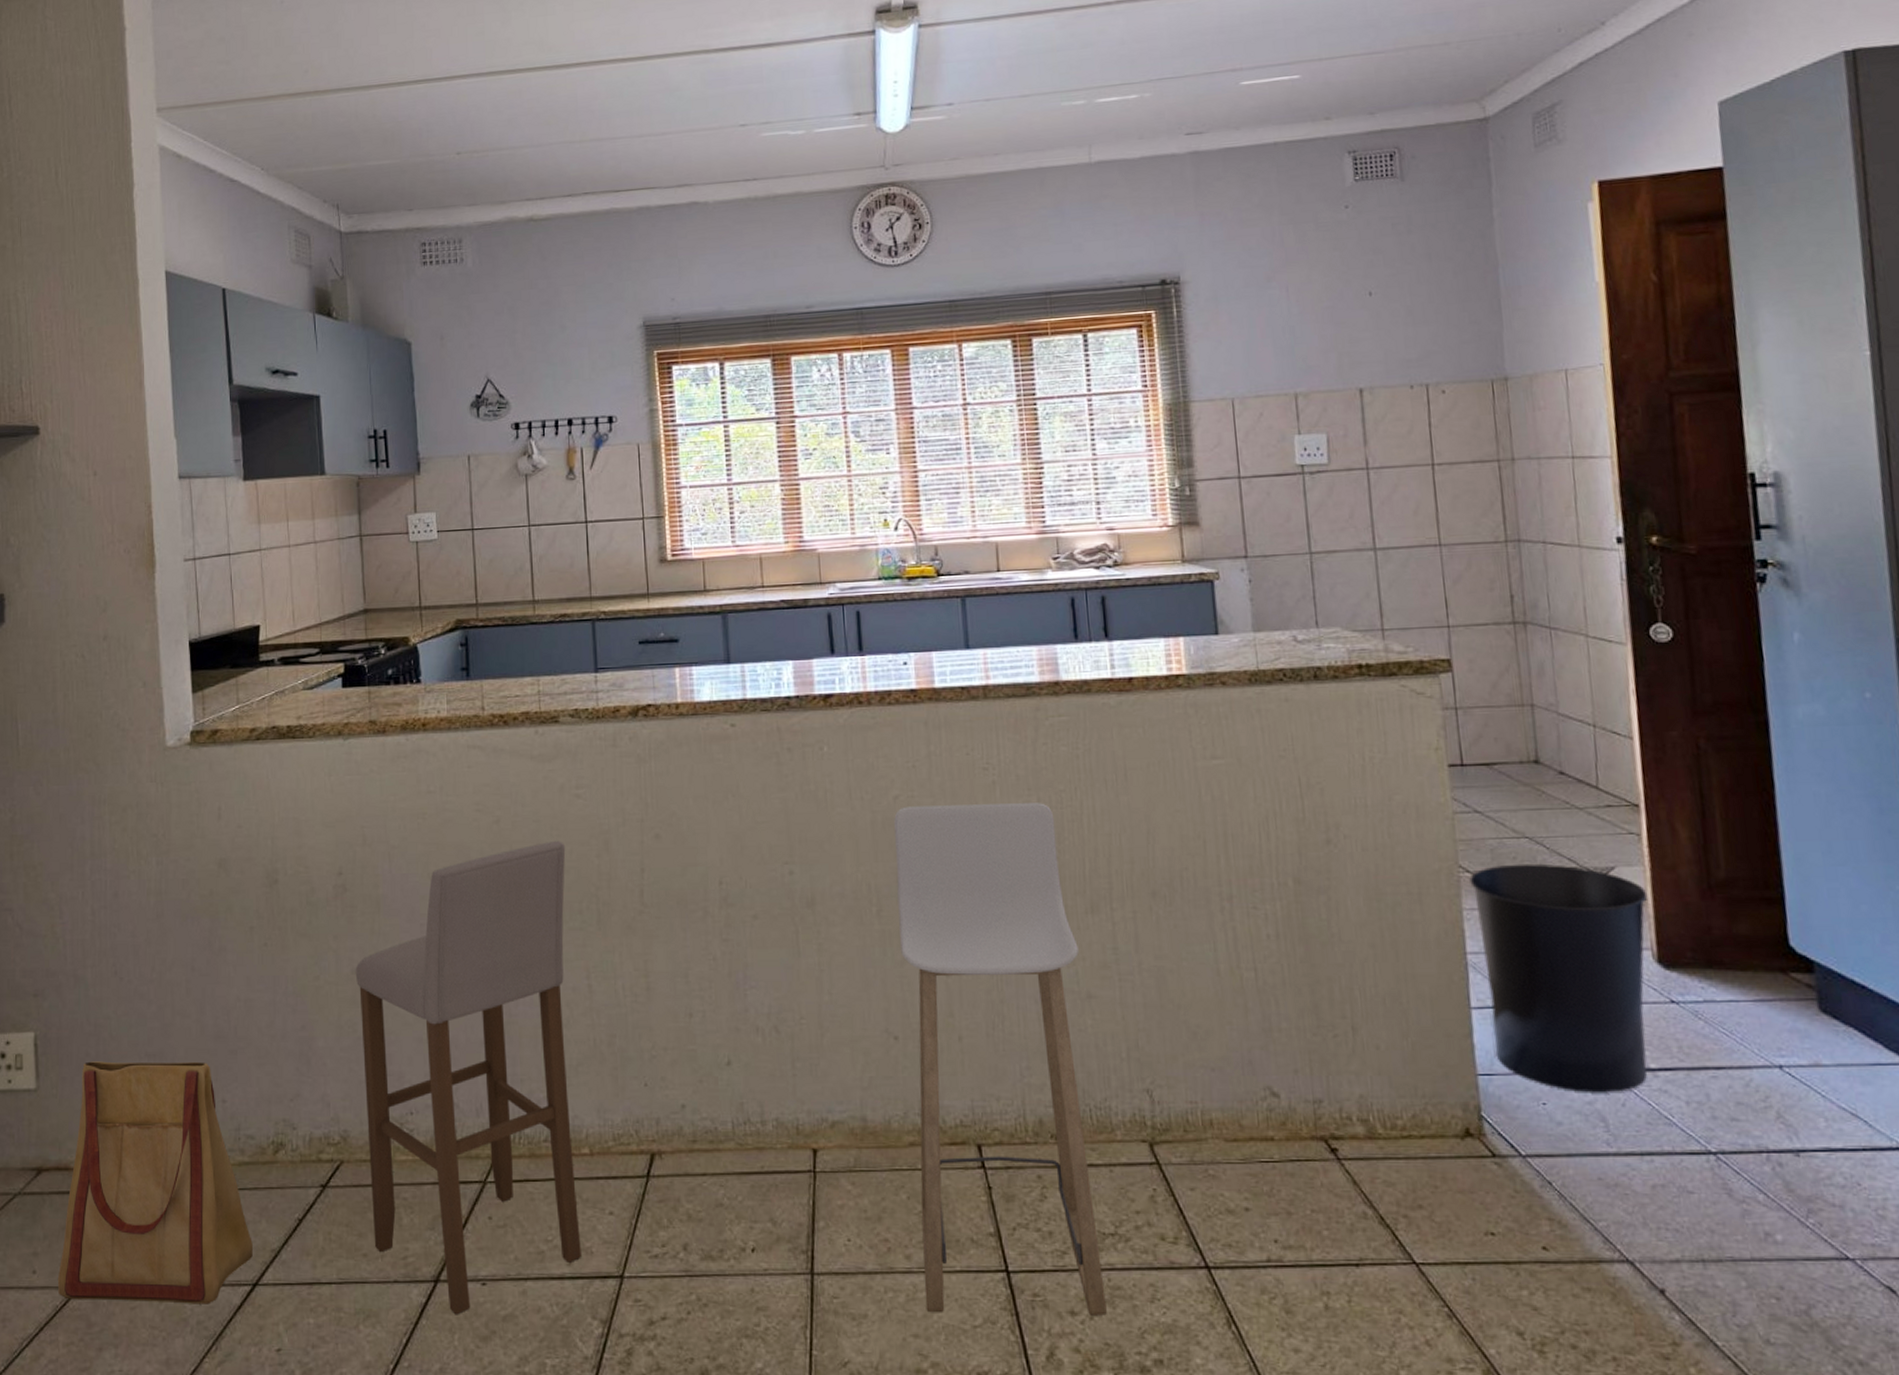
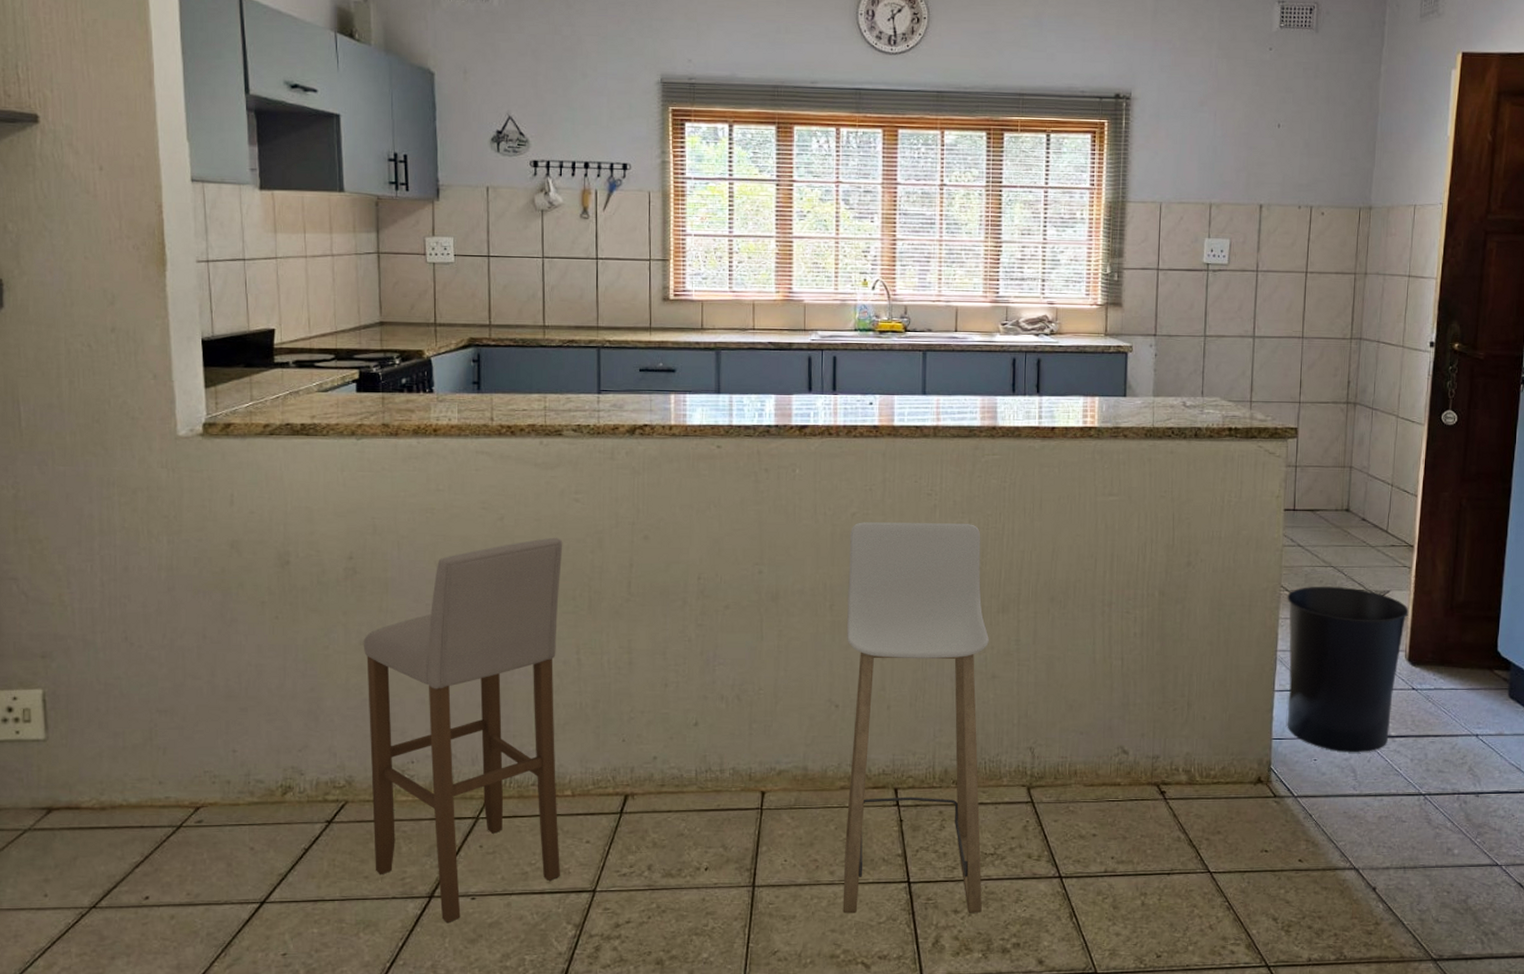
shopping bag: present [57,1061,253,1305] -> none [69,716,261,919]

